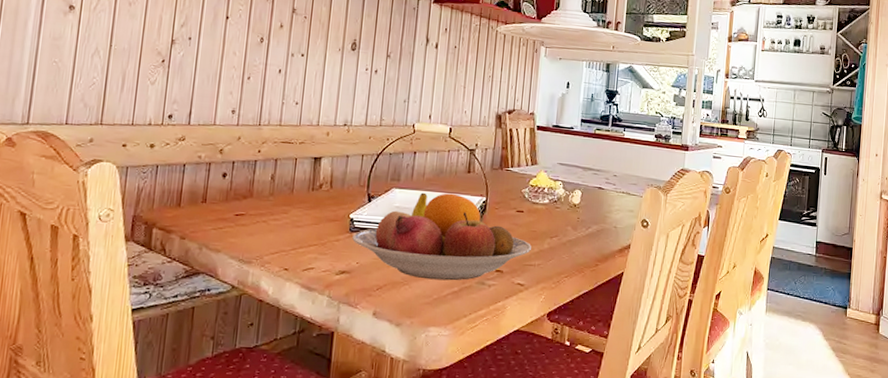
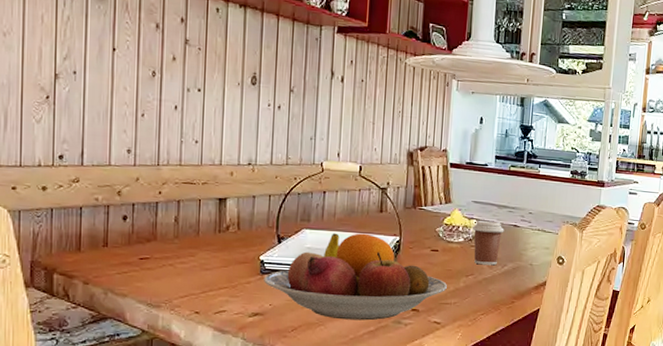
coffee cup: none [557,183,589,228] -> present [472,221,504,266]

